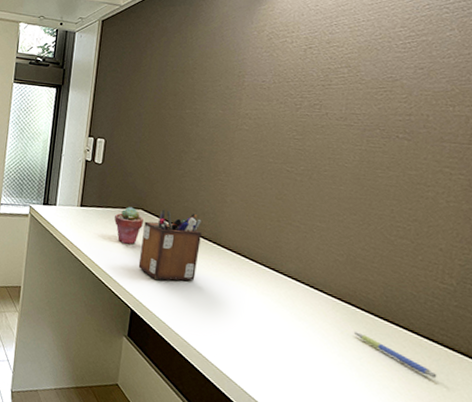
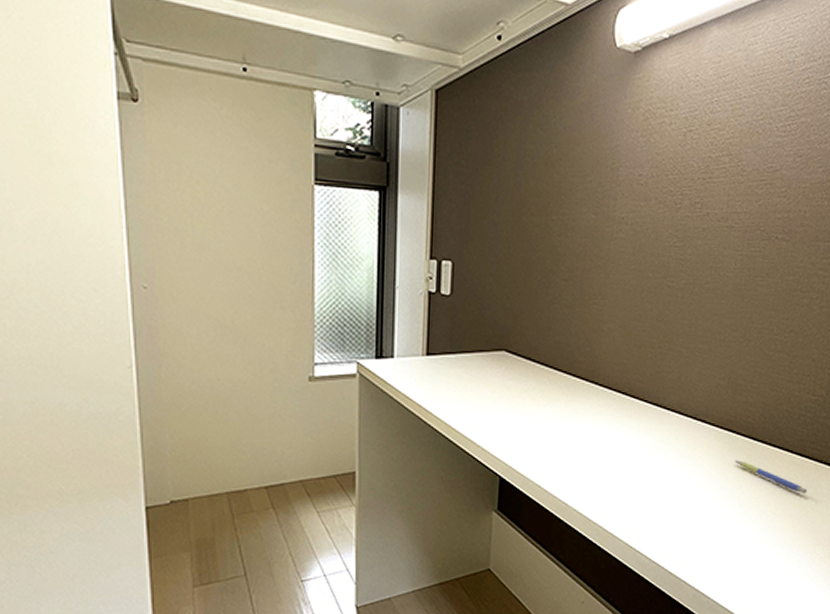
potted succulent: present [114,207,144,245] -> none [472,349,508,397]
desk organizer: present [138,209,202,281] -> none [505,347,577,436]

